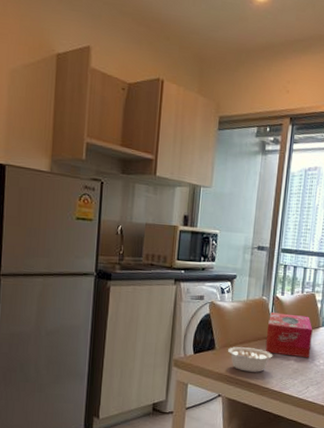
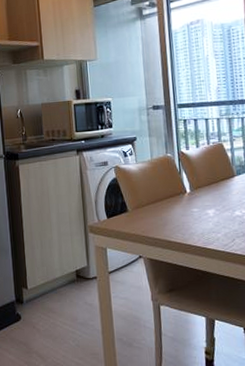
legume: present [227,347,273,373] -> none [140,206,190,230]
tissue box: present [265,312,313,358] -> none [177,167,230,210]

